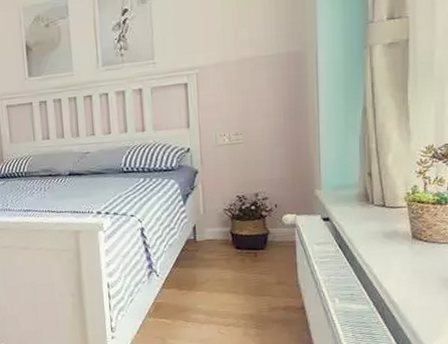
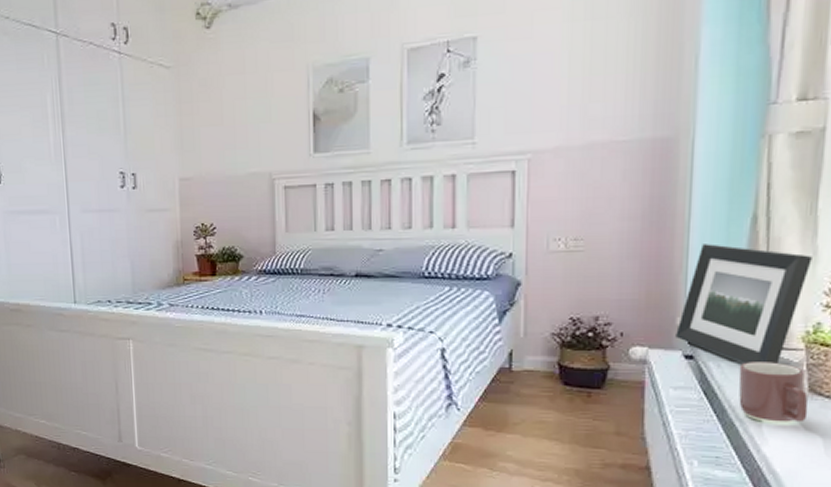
picture frame: none [315,131,407,221] -> present [676,244,812,363]
mug: none [362,218,413,265] -> present [738,362,809,424]

